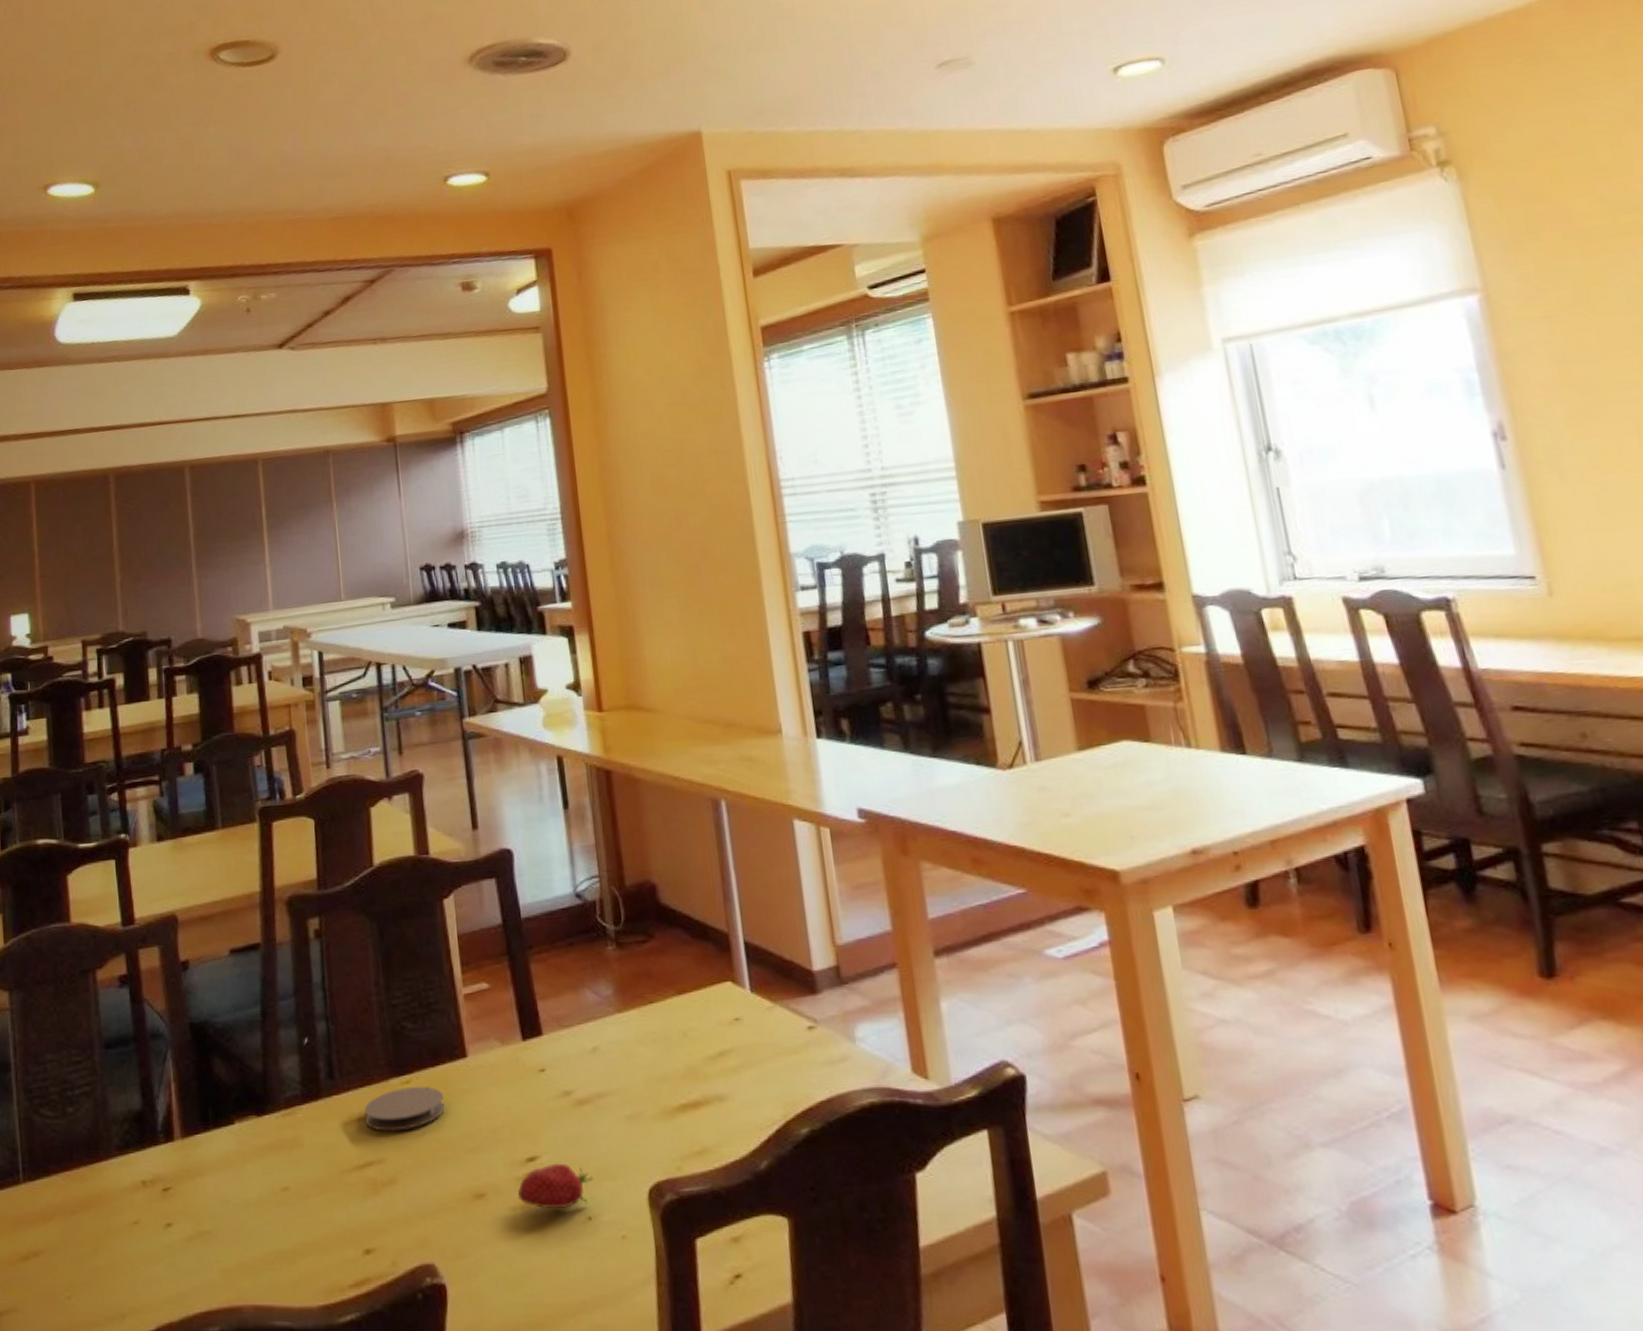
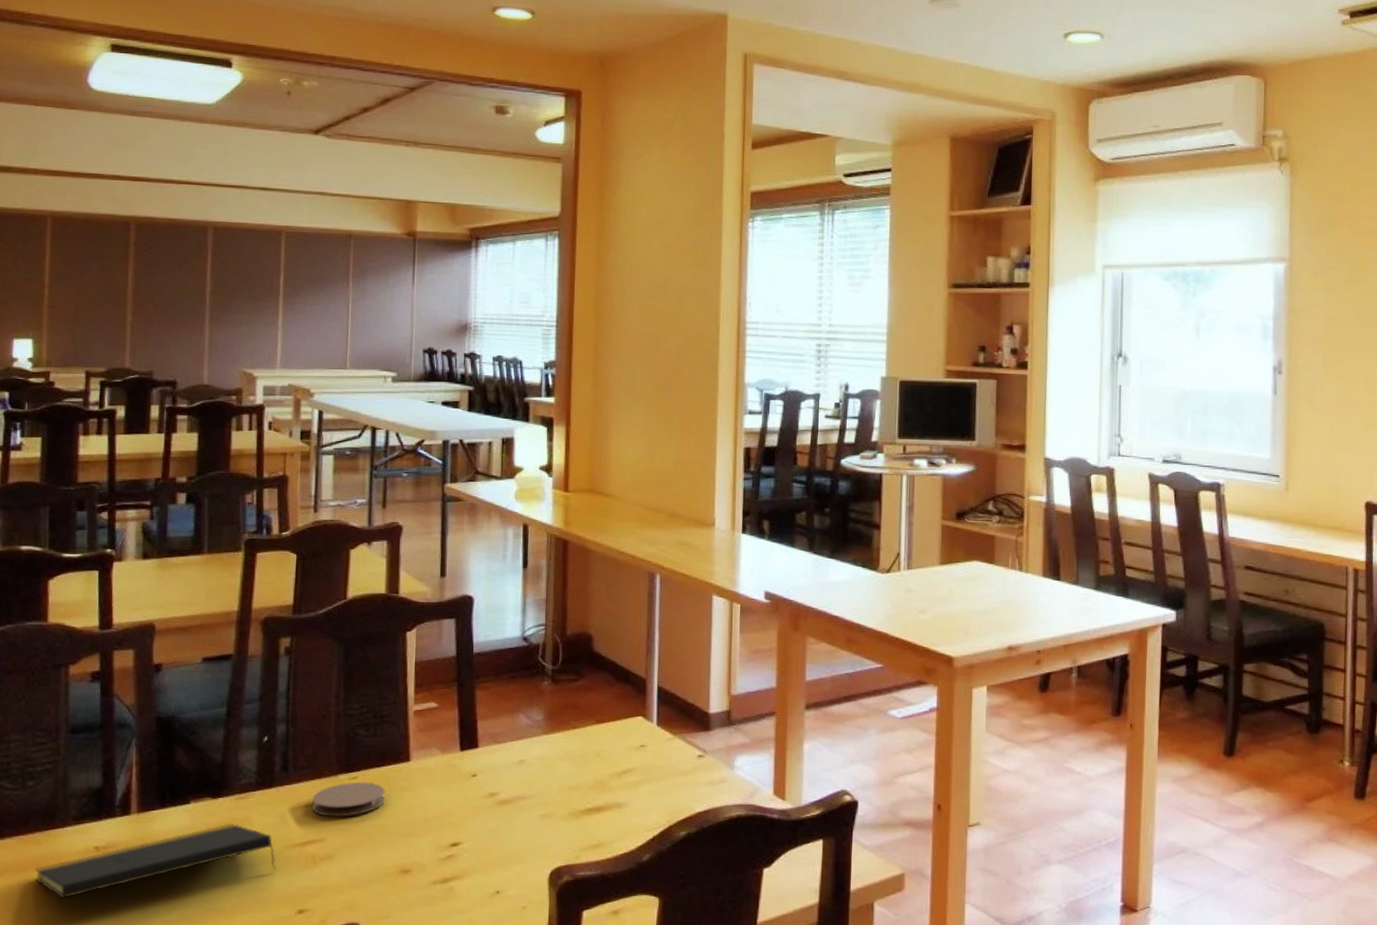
notepad: none [84,1146,335,1244] -> present [35,823,276,898]
fruit: present [518,1163,593,1208] -> none [439,848,505,884]

